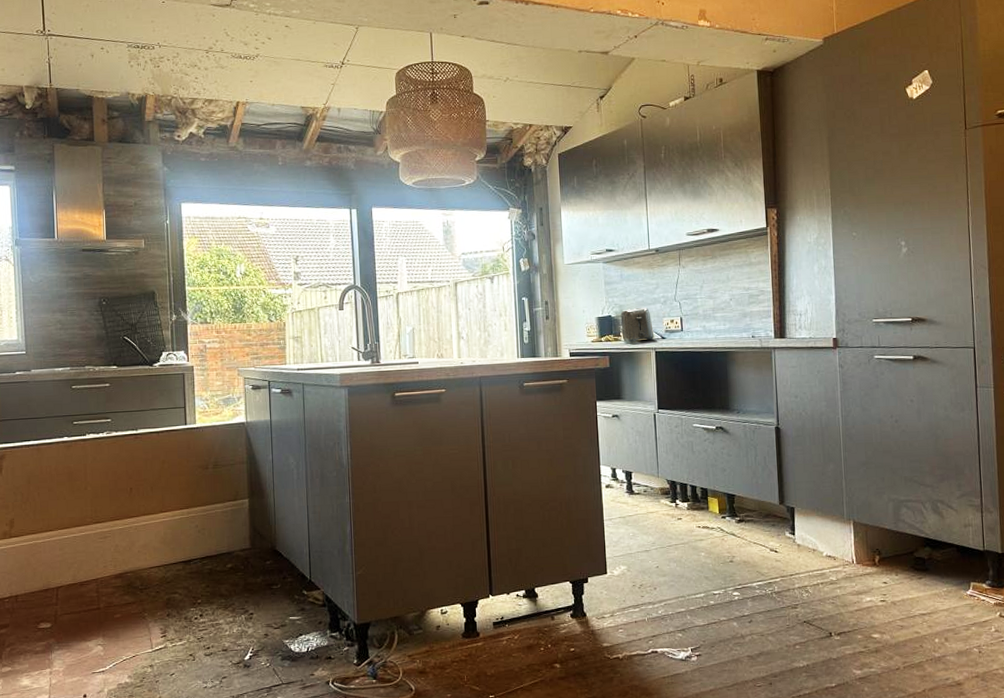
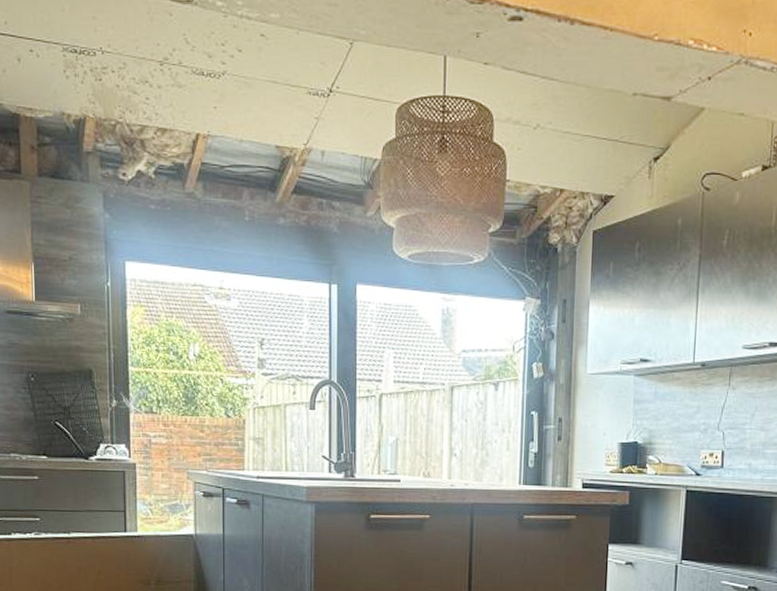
toaster: present [620,307,655,343] -> none [647,434,688,477]

